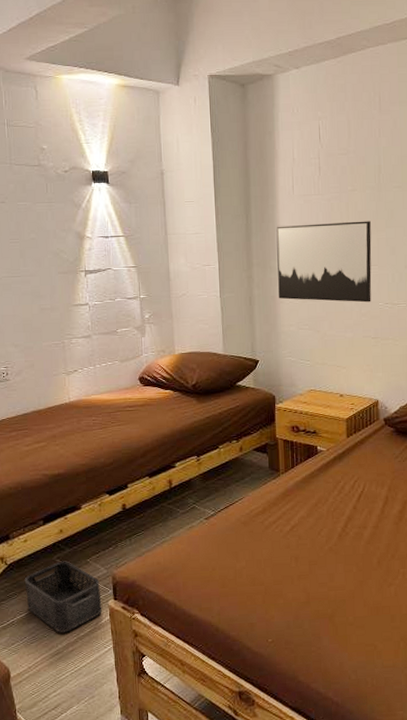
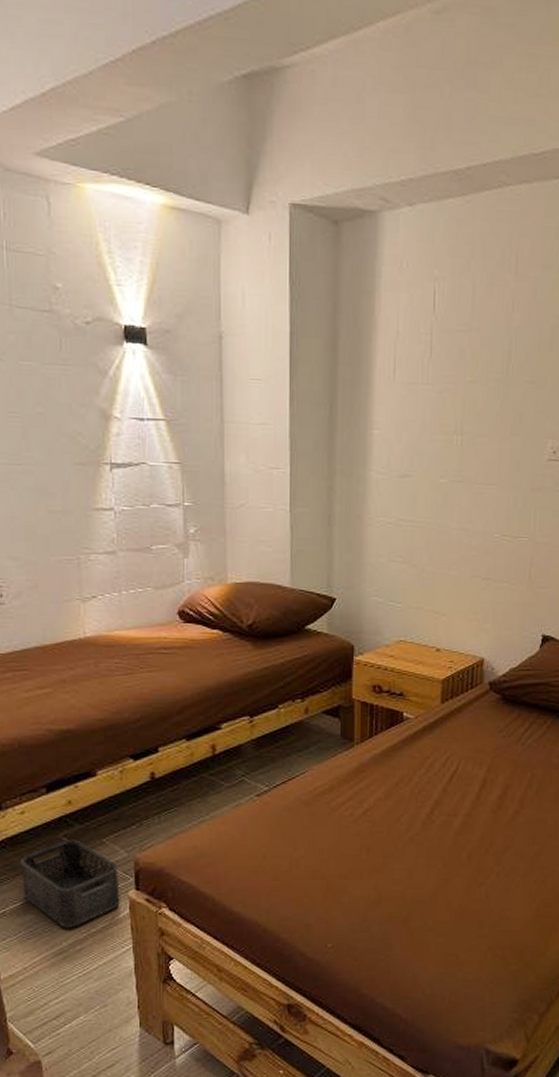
wall art: present [276,221,372,303] -> none [367,422,492,533]

